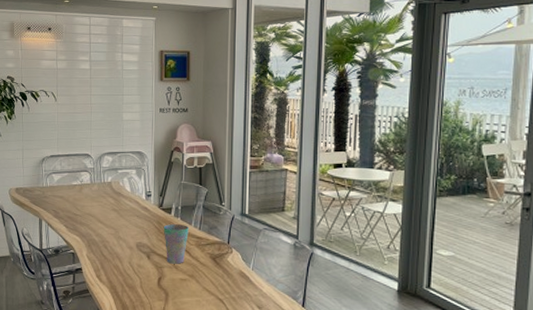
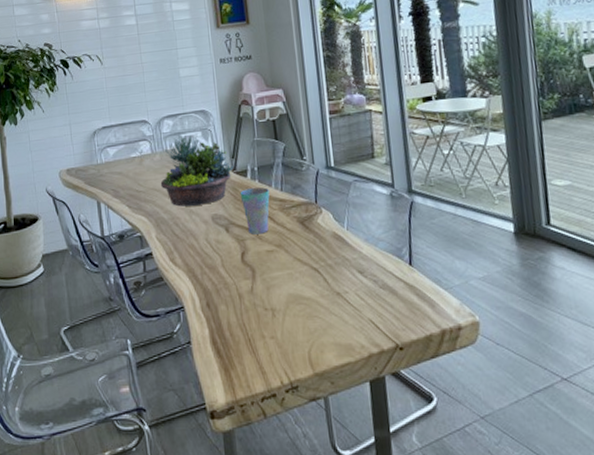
succulent planter: none [95,170,160,233] -> present [160,135,233,207]

